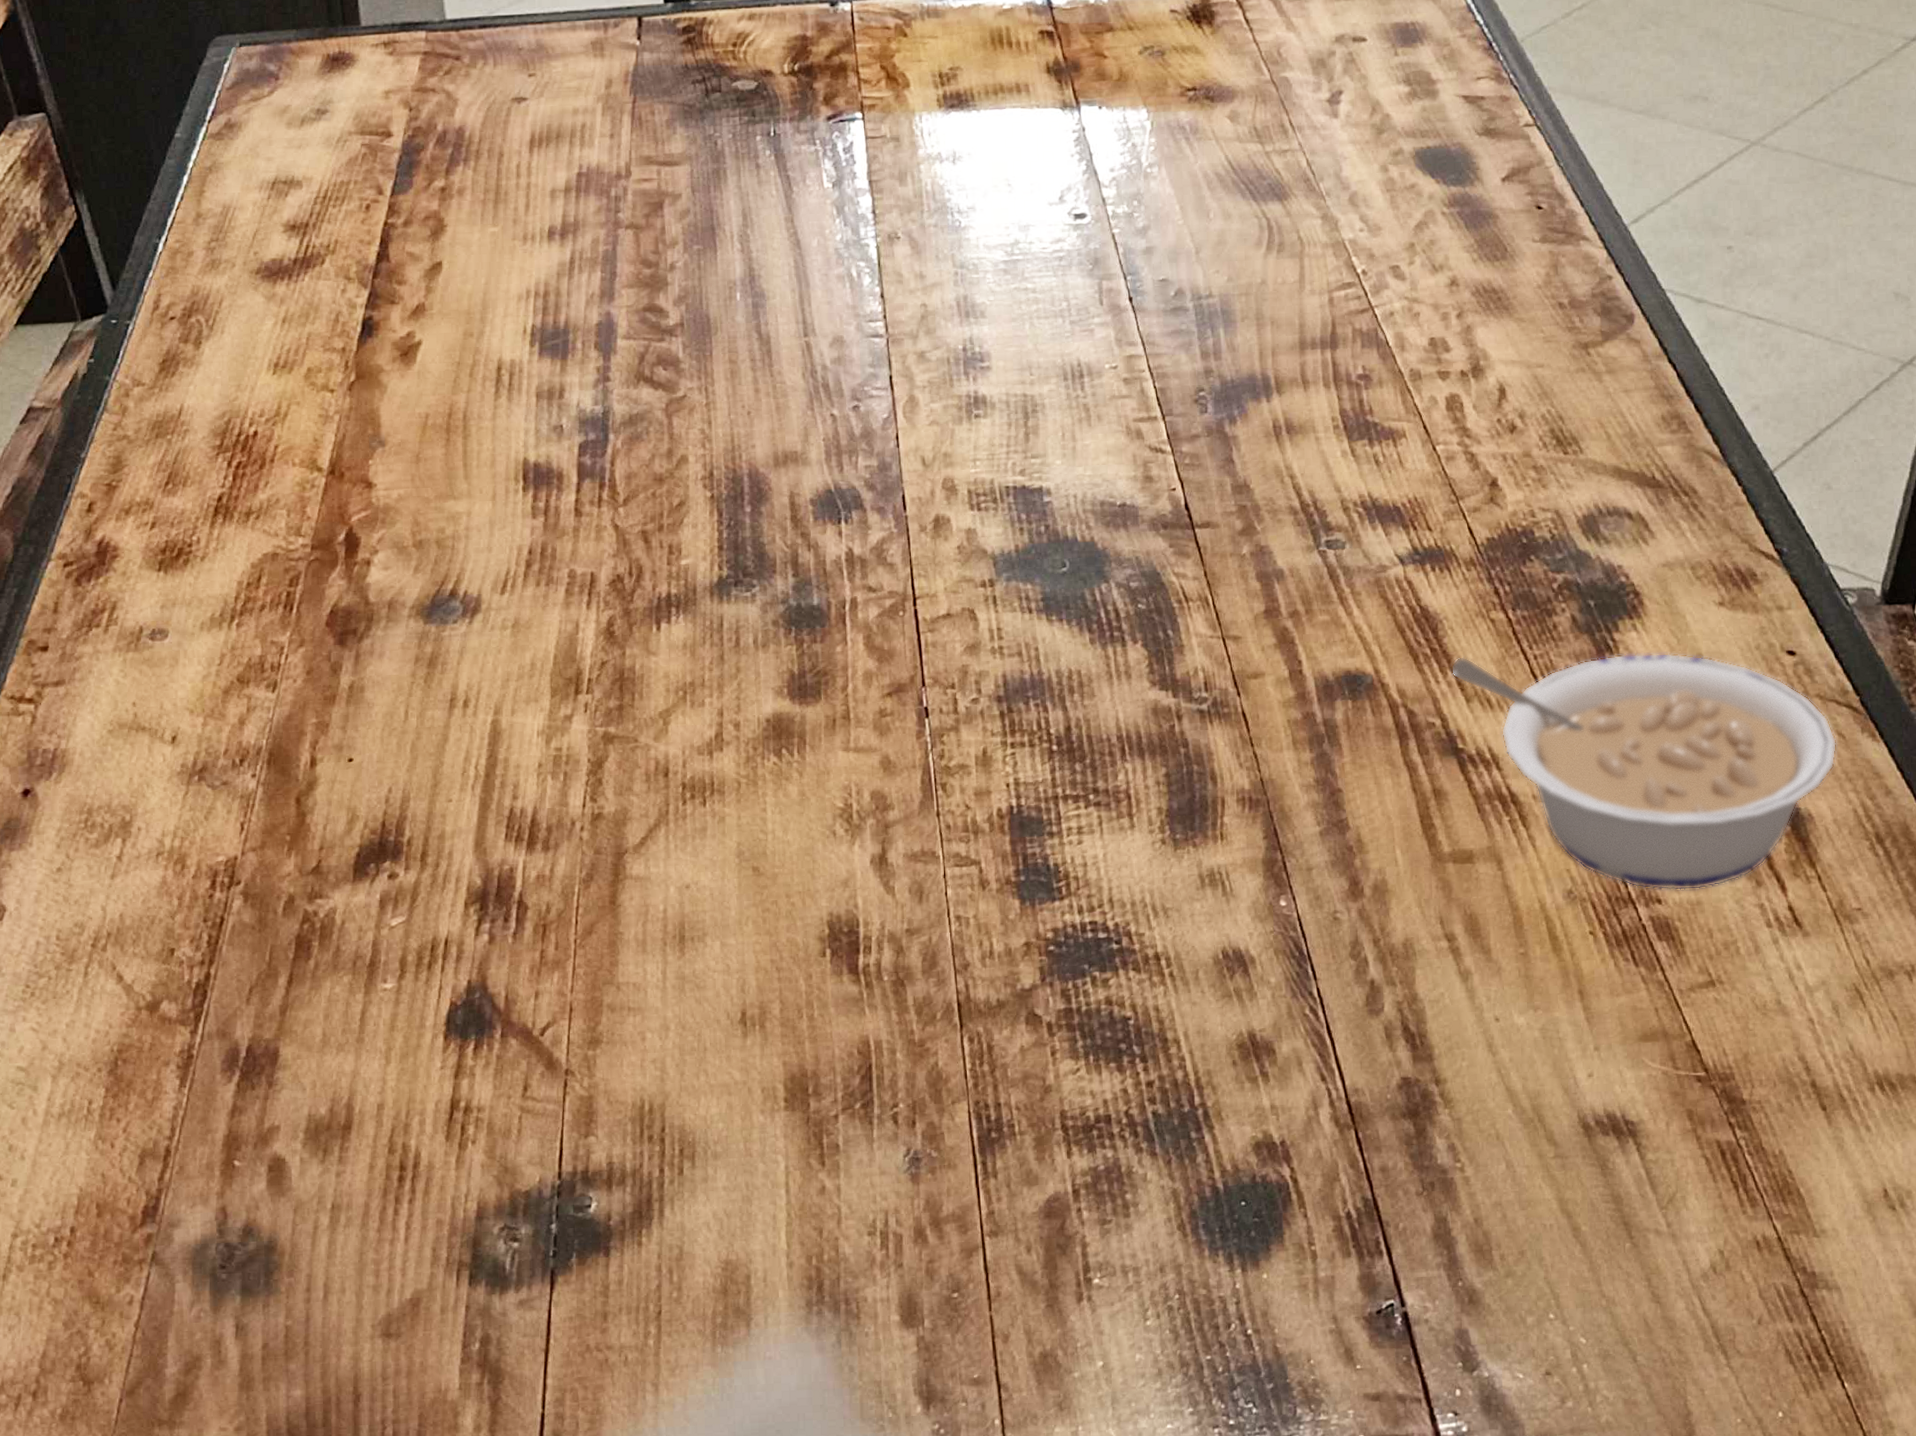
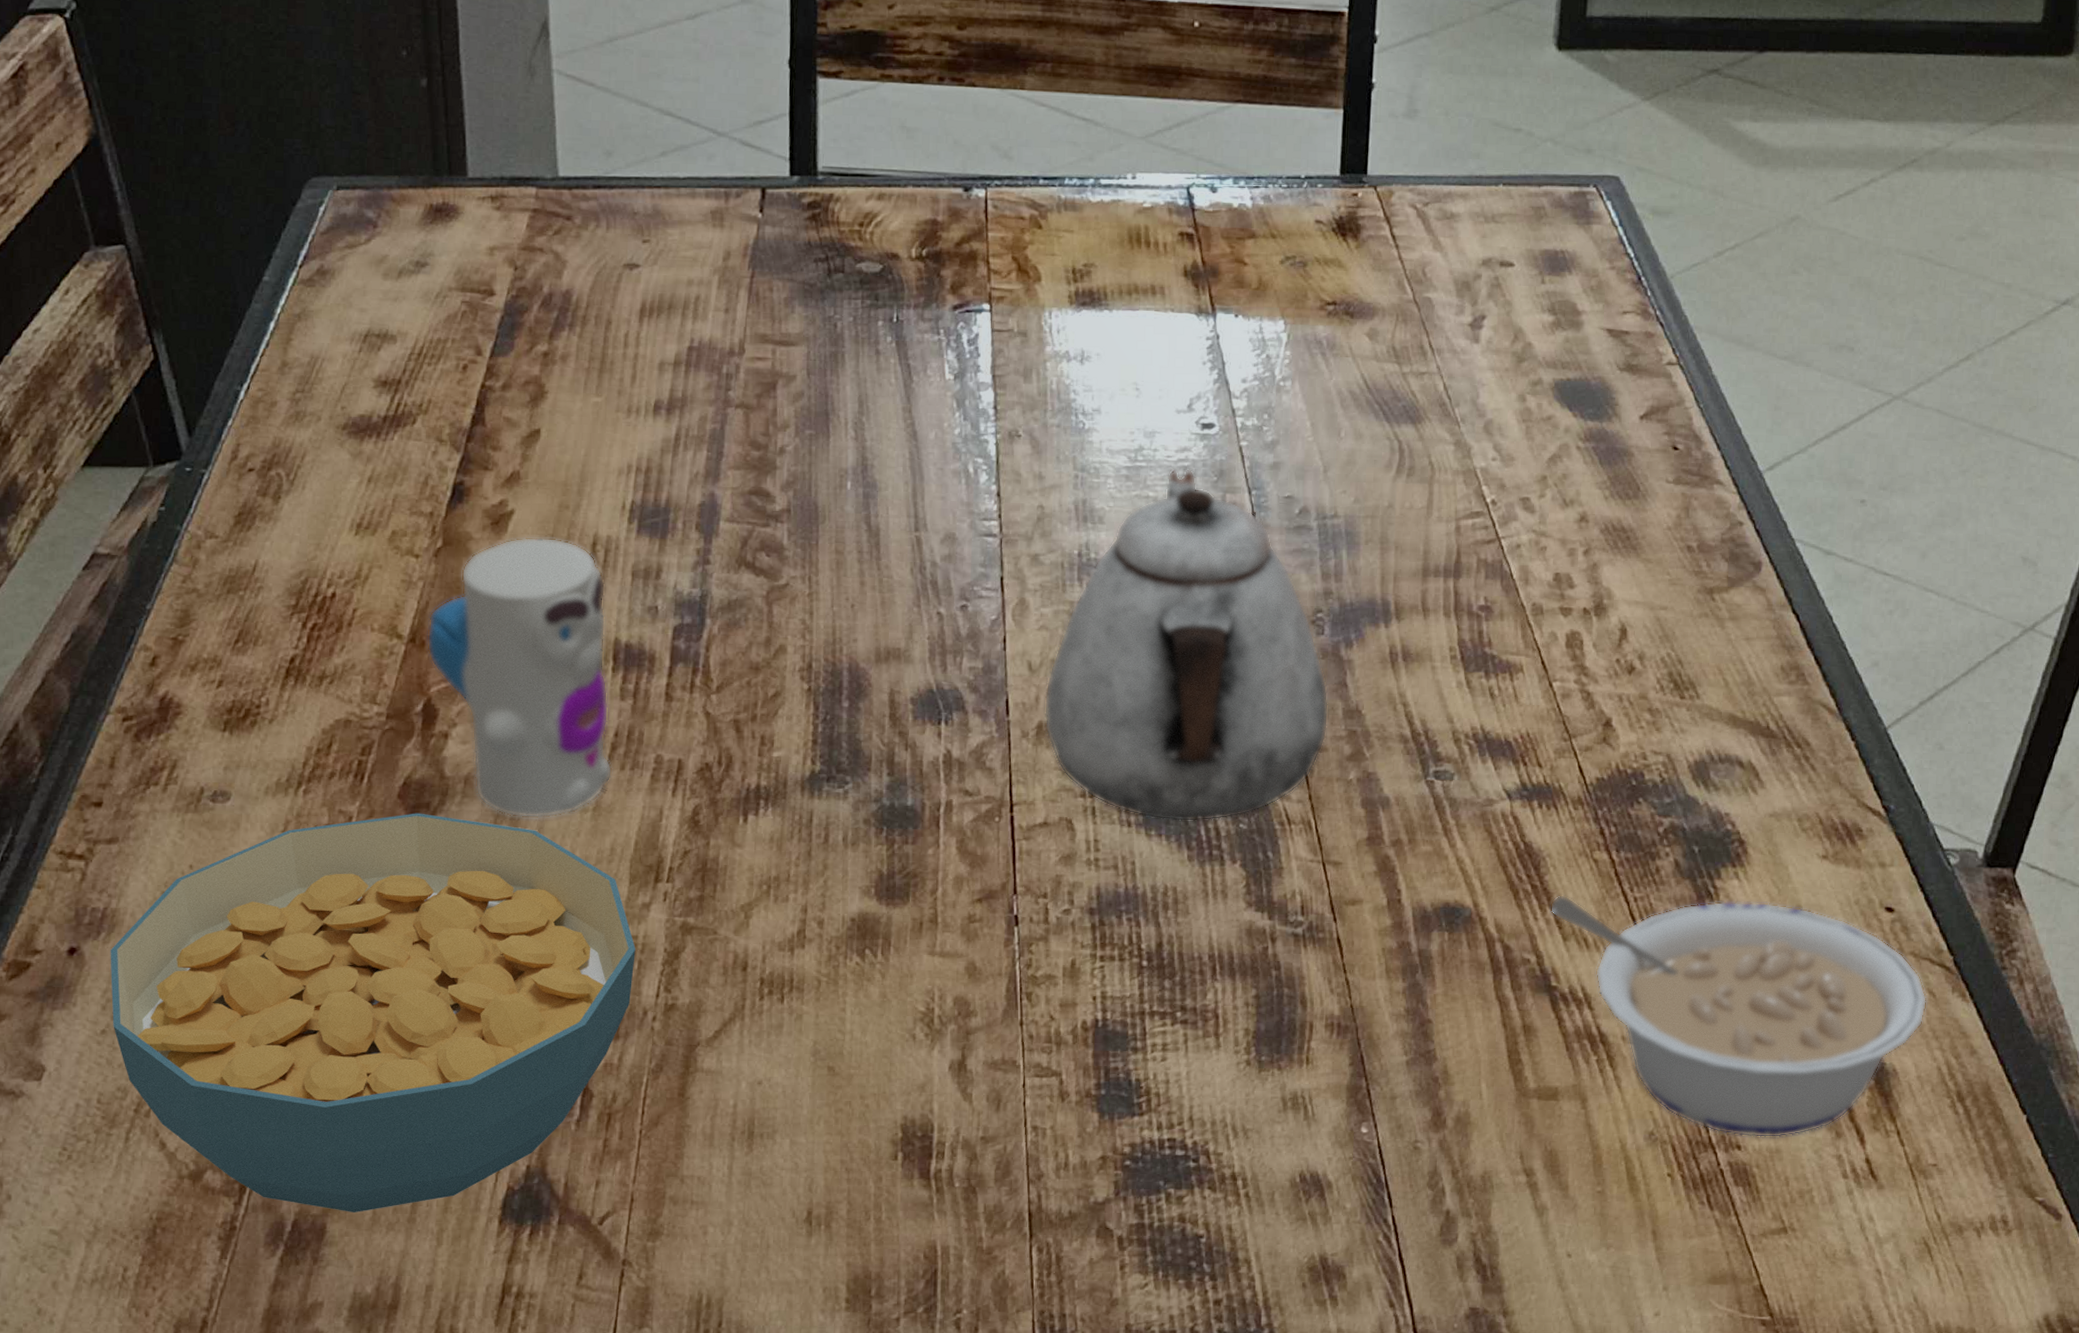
cereal bowl: none [62,639,561,1035] -> present [110,813,636,1212]
toy: none [345,365,529,639] -> present [427,537,613,819]
teapot: none [939,259,1218,606] -> present [1044,469,1329,822]

